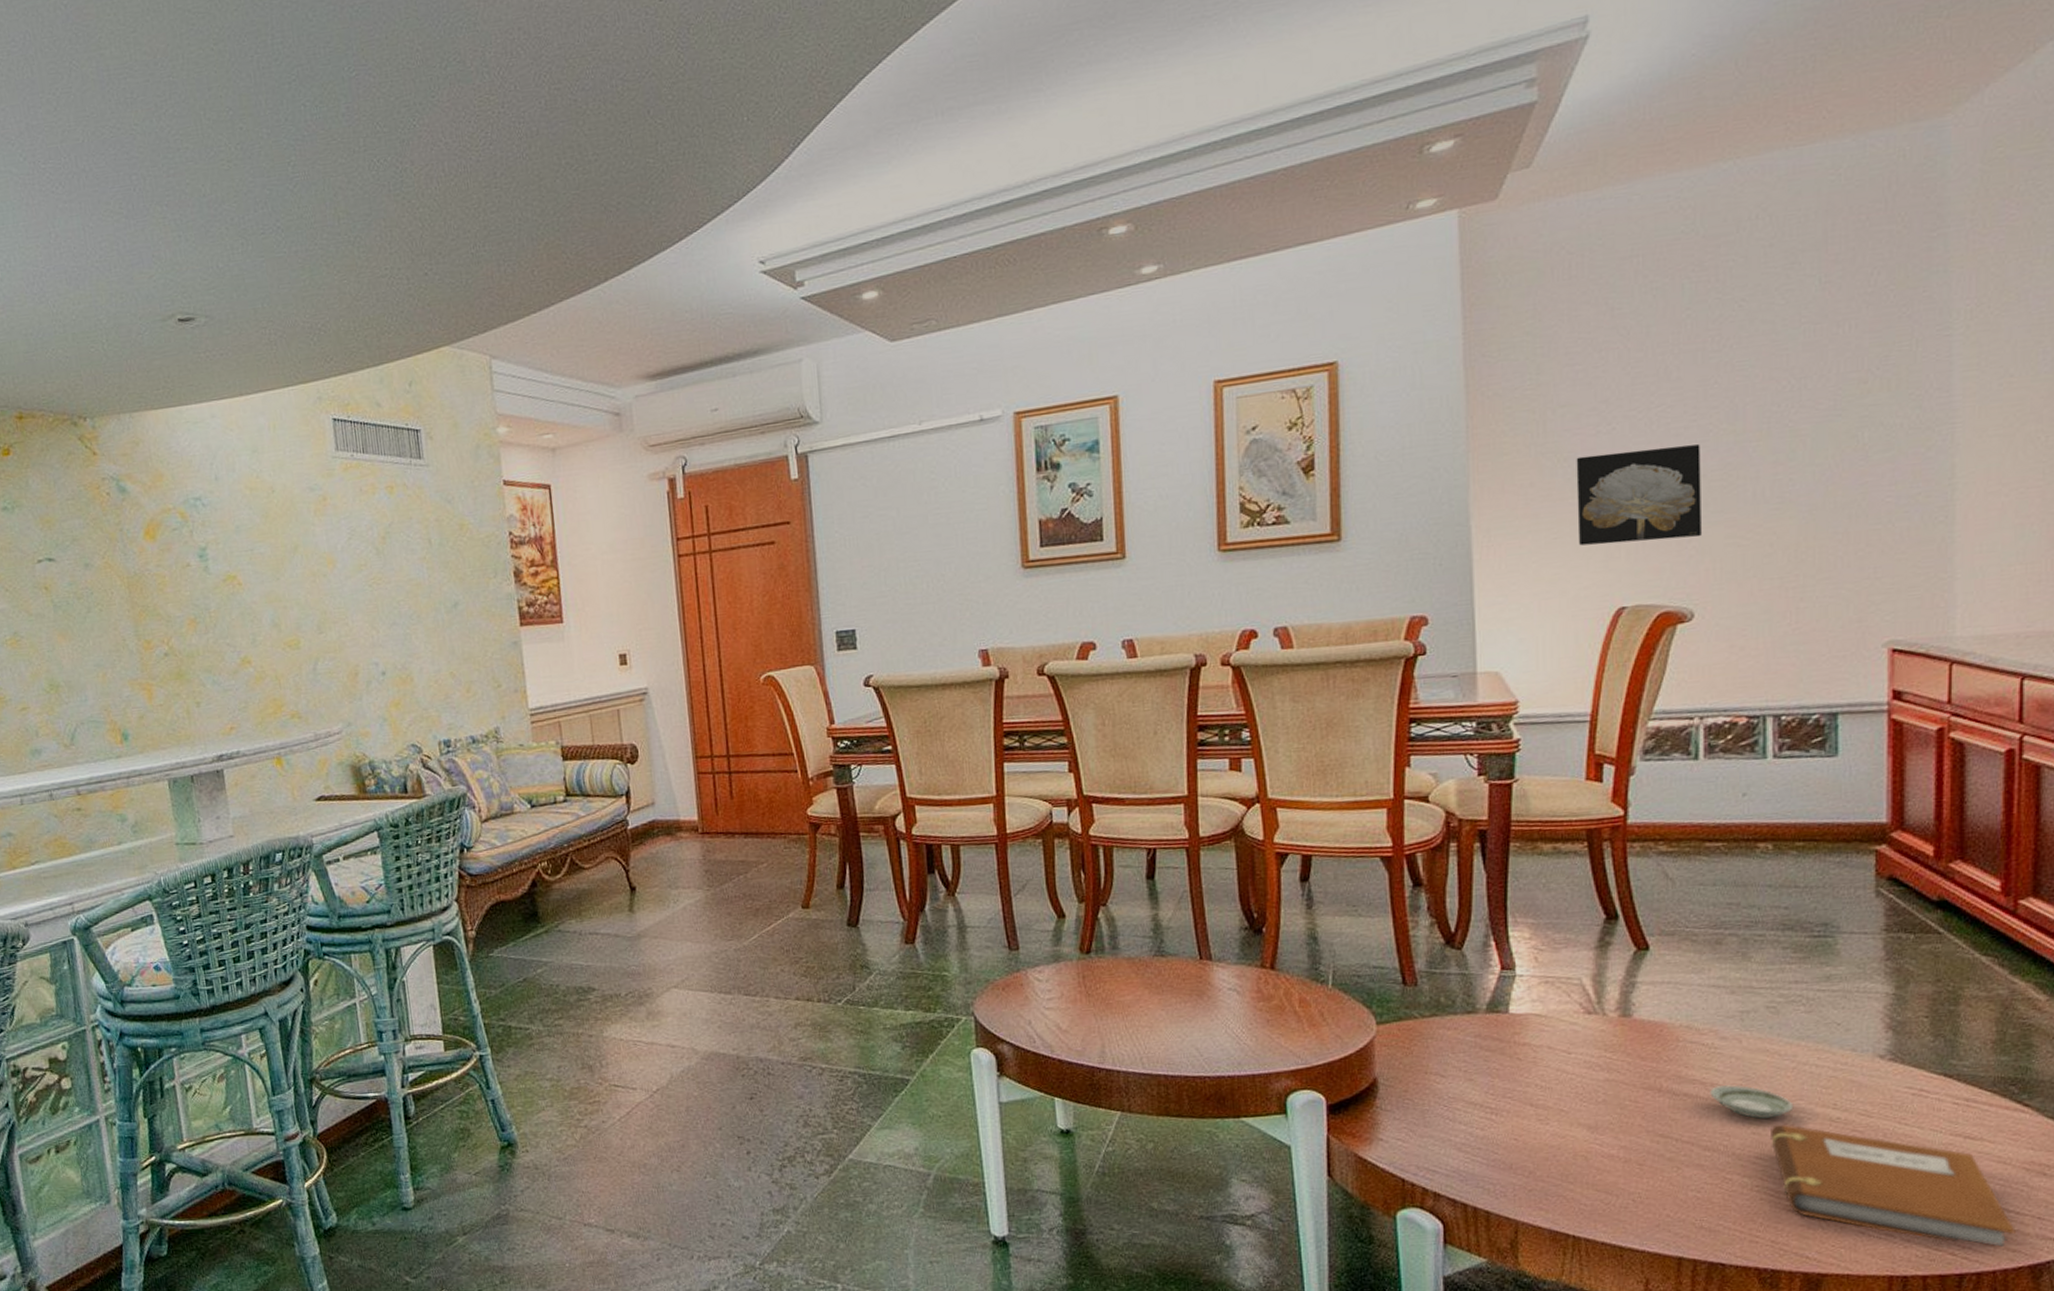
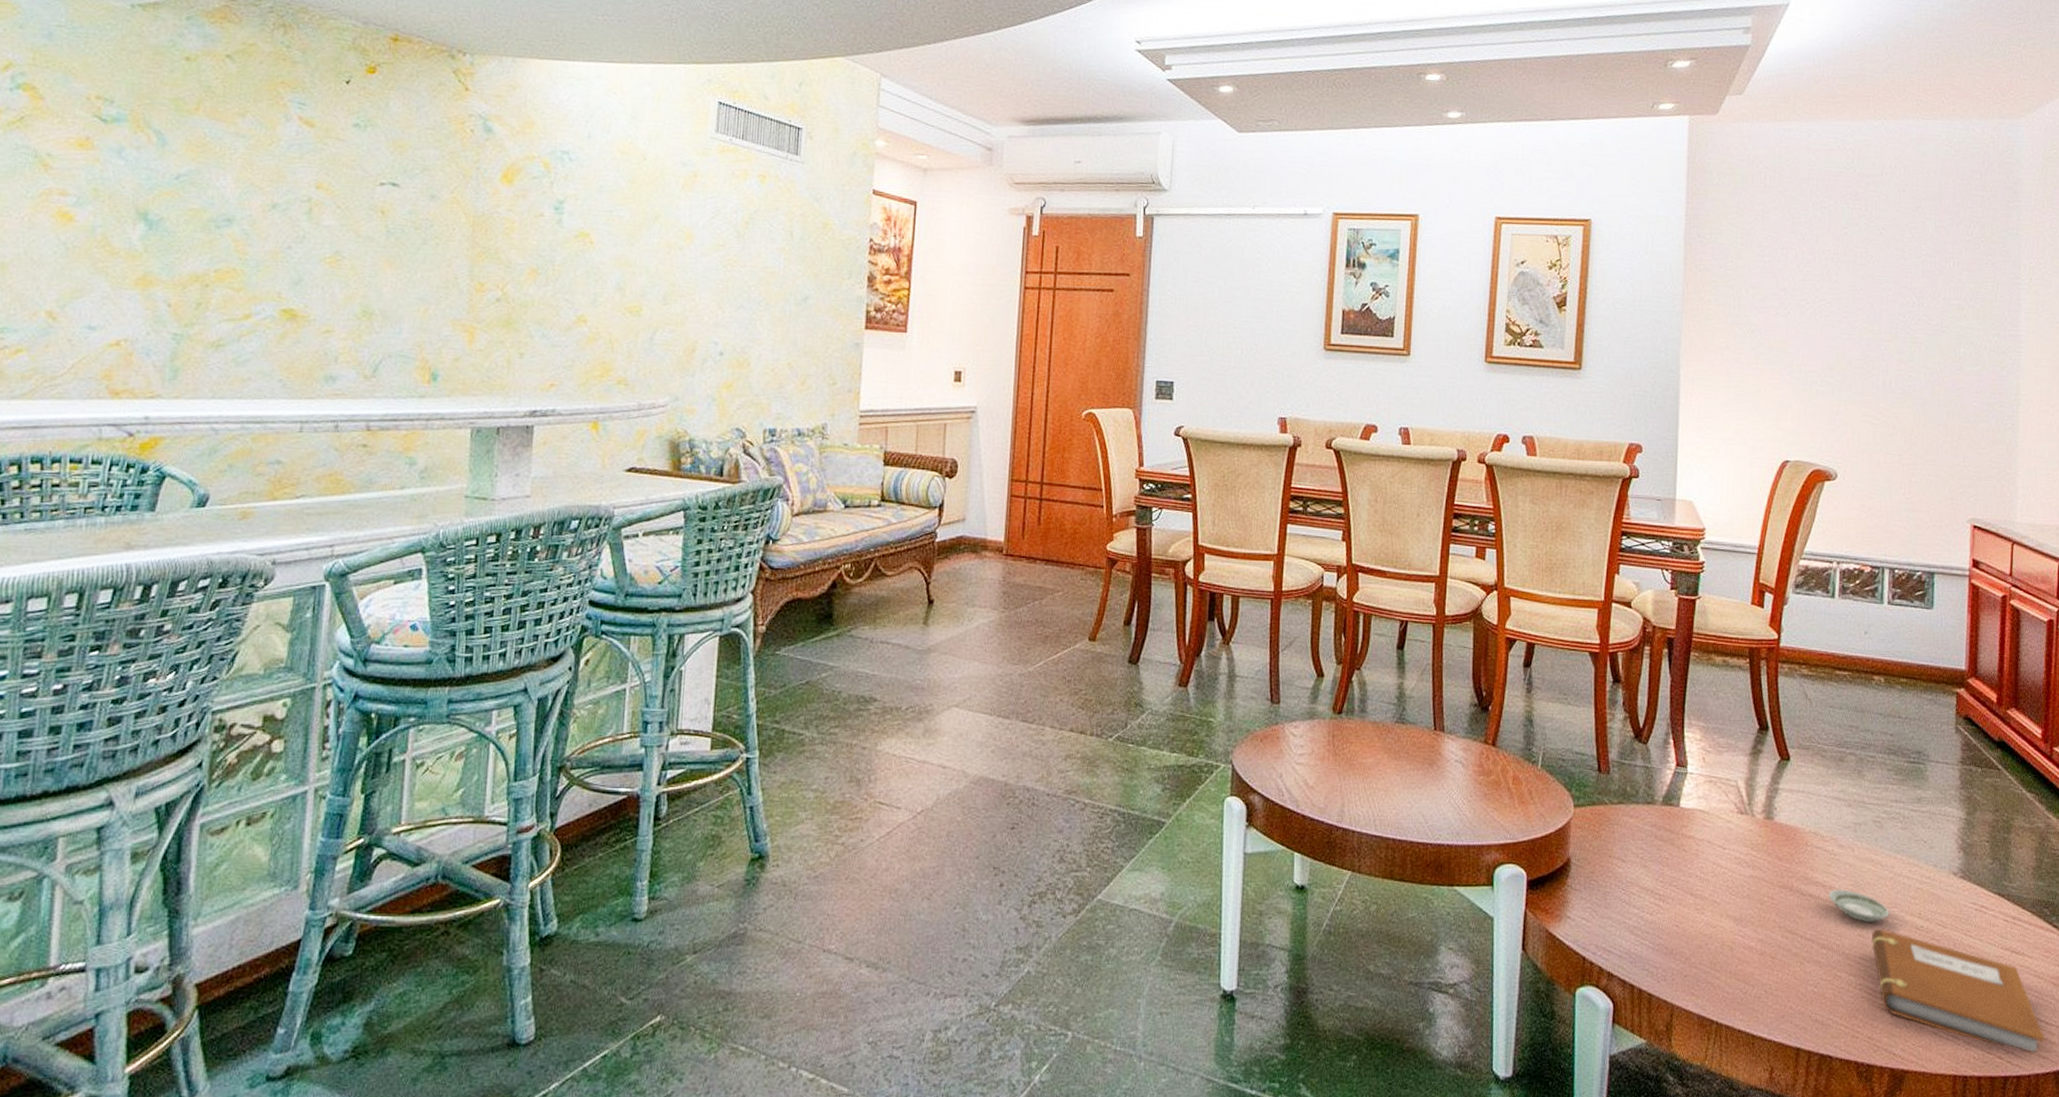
wall art: present [1576,444,1701,546] -> none [1757,331,1849,412]

